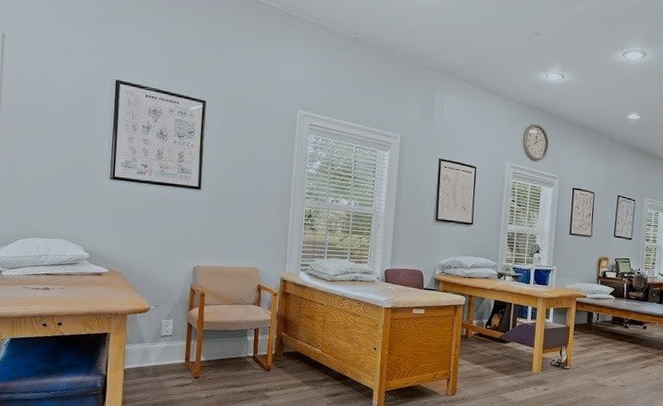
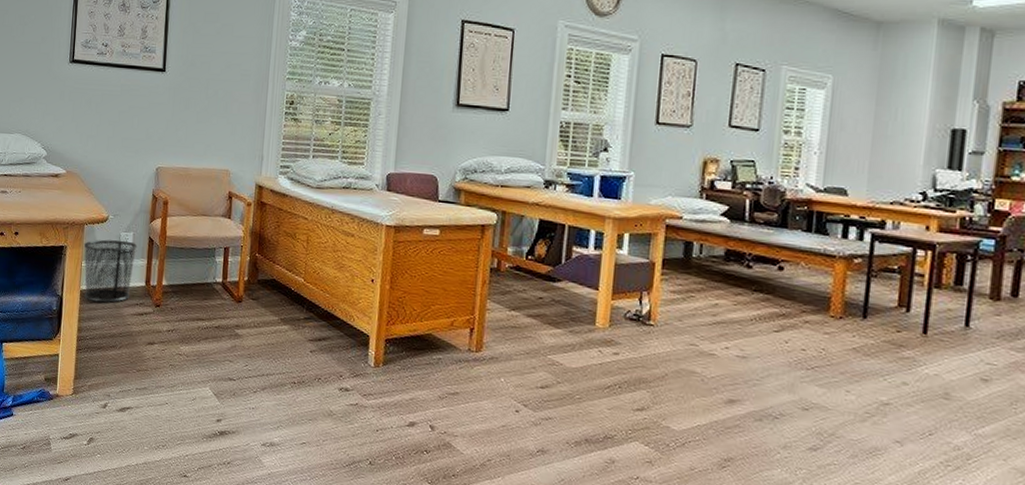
waste bin: none [126,326,178,378] -> present [83,239,138,303]

